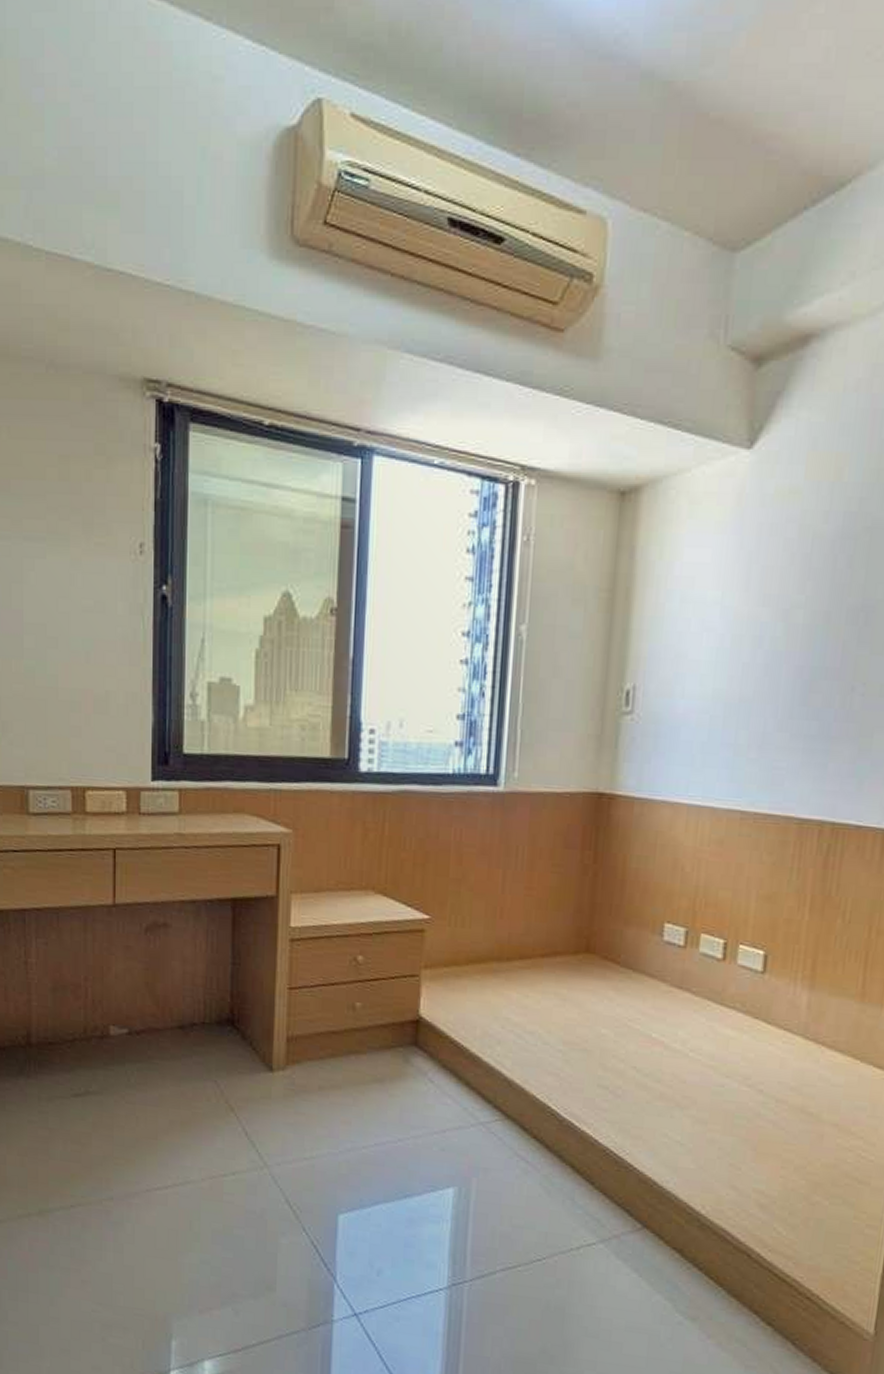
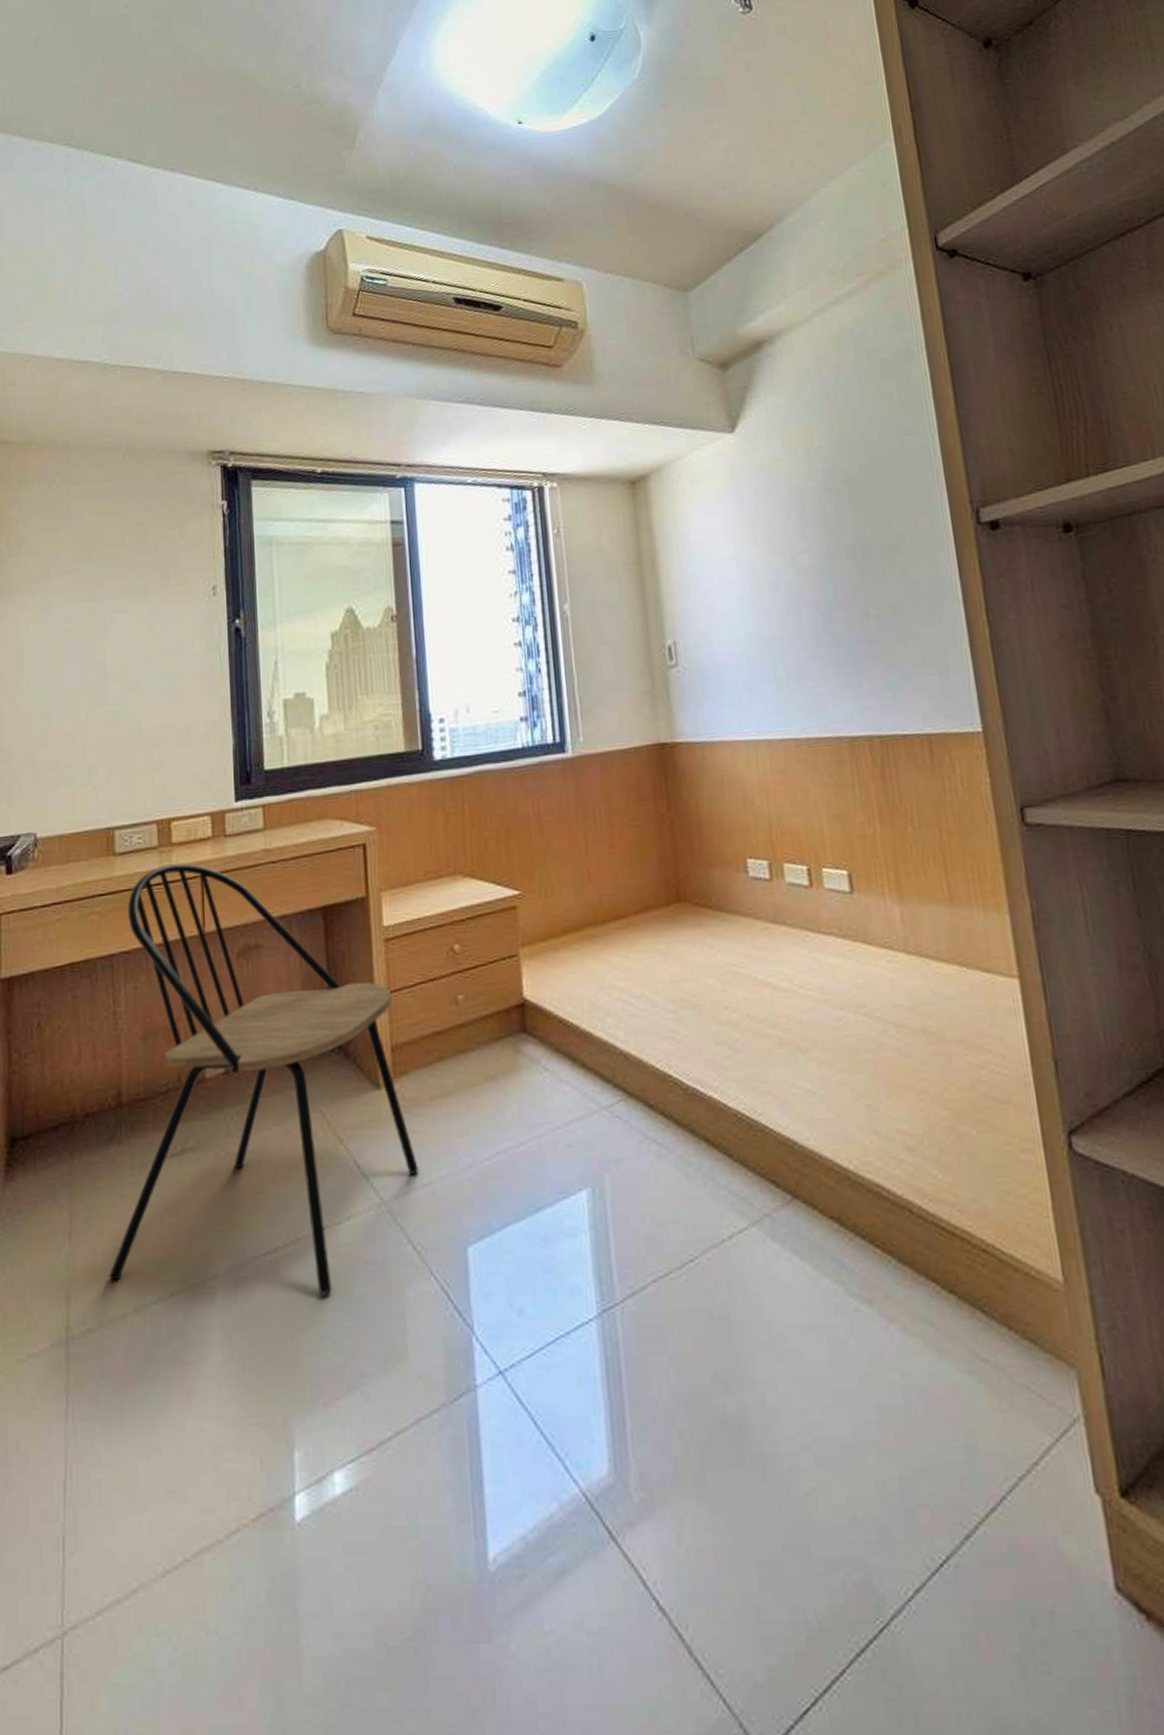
dining chair: none [16,832,302,1230] -> present [108,863,419,1296]

